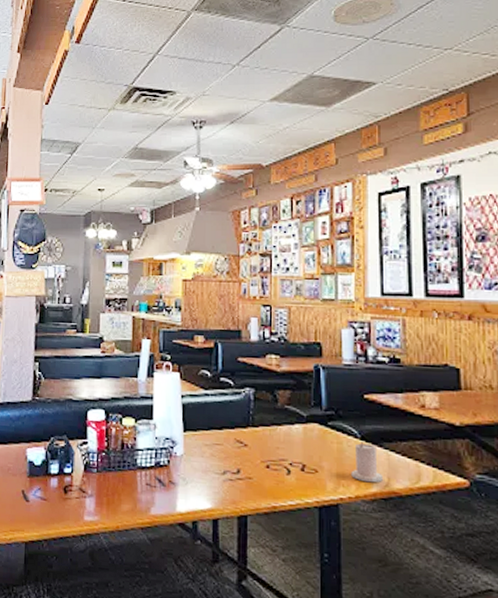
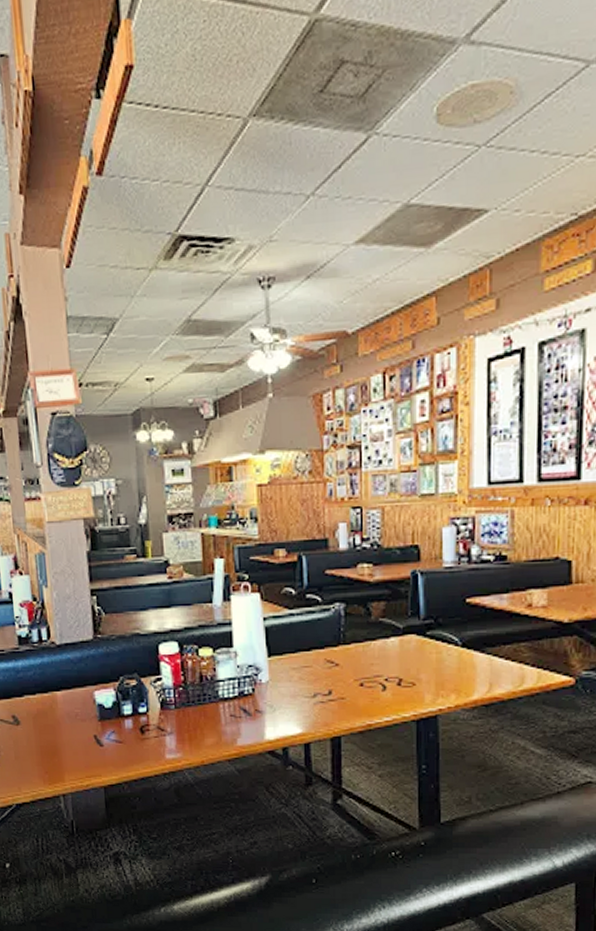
candle: present [351,442,382,483] -> none [451,649,484,691]

